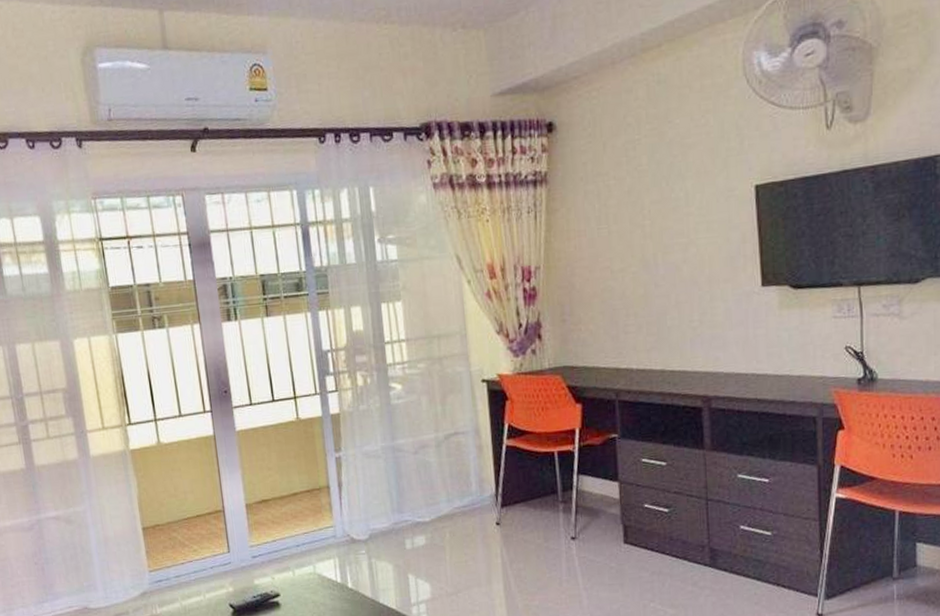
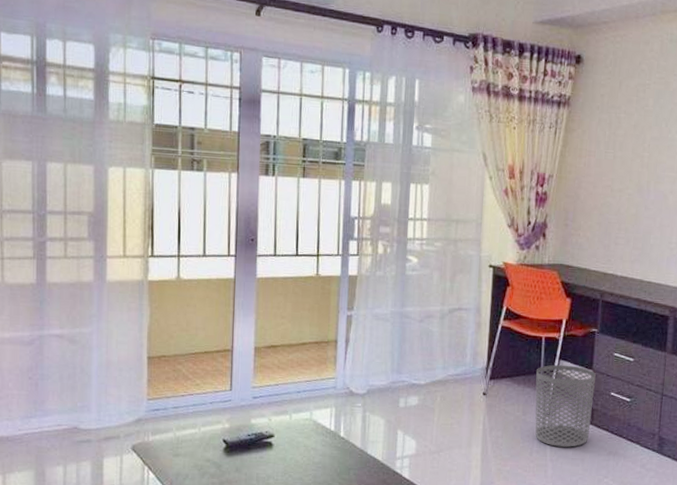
waste bin: none [553,479,625,573] -> present [535,364,596,447]

